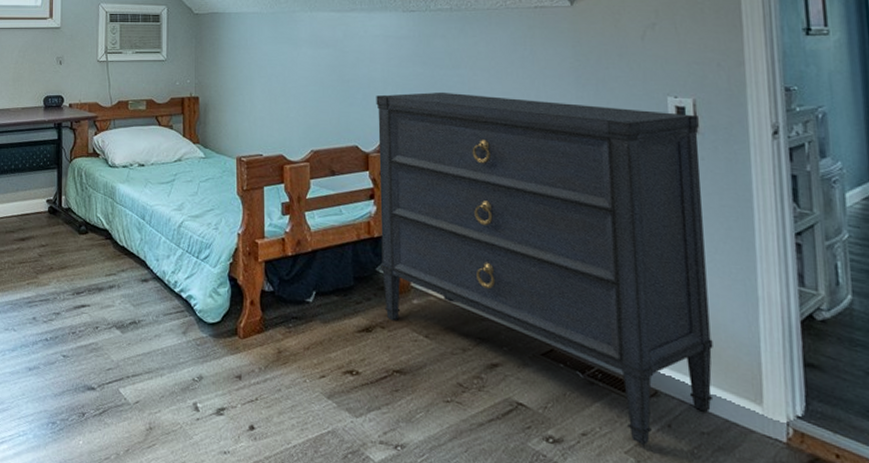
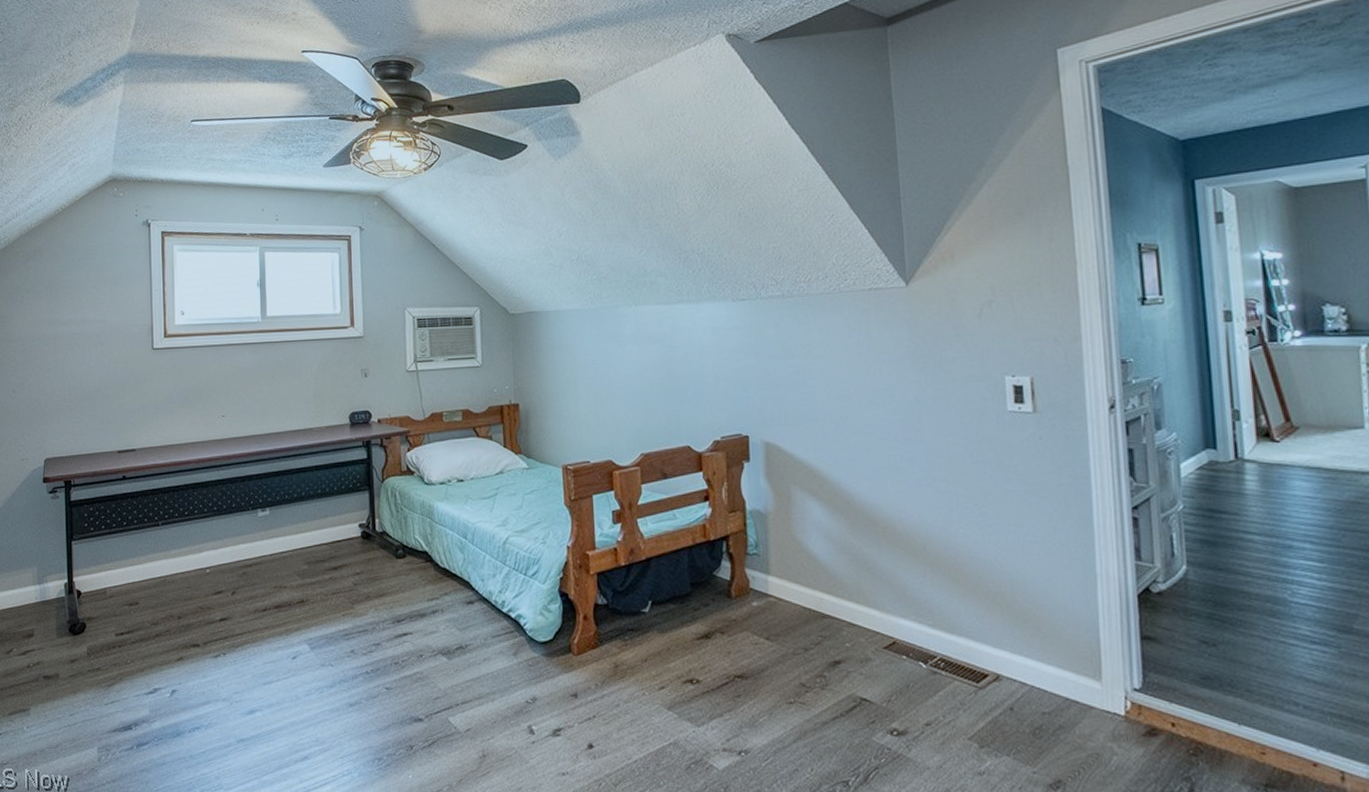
dresser: present [376,91,714,446] -> none [707,383,1054,731]

